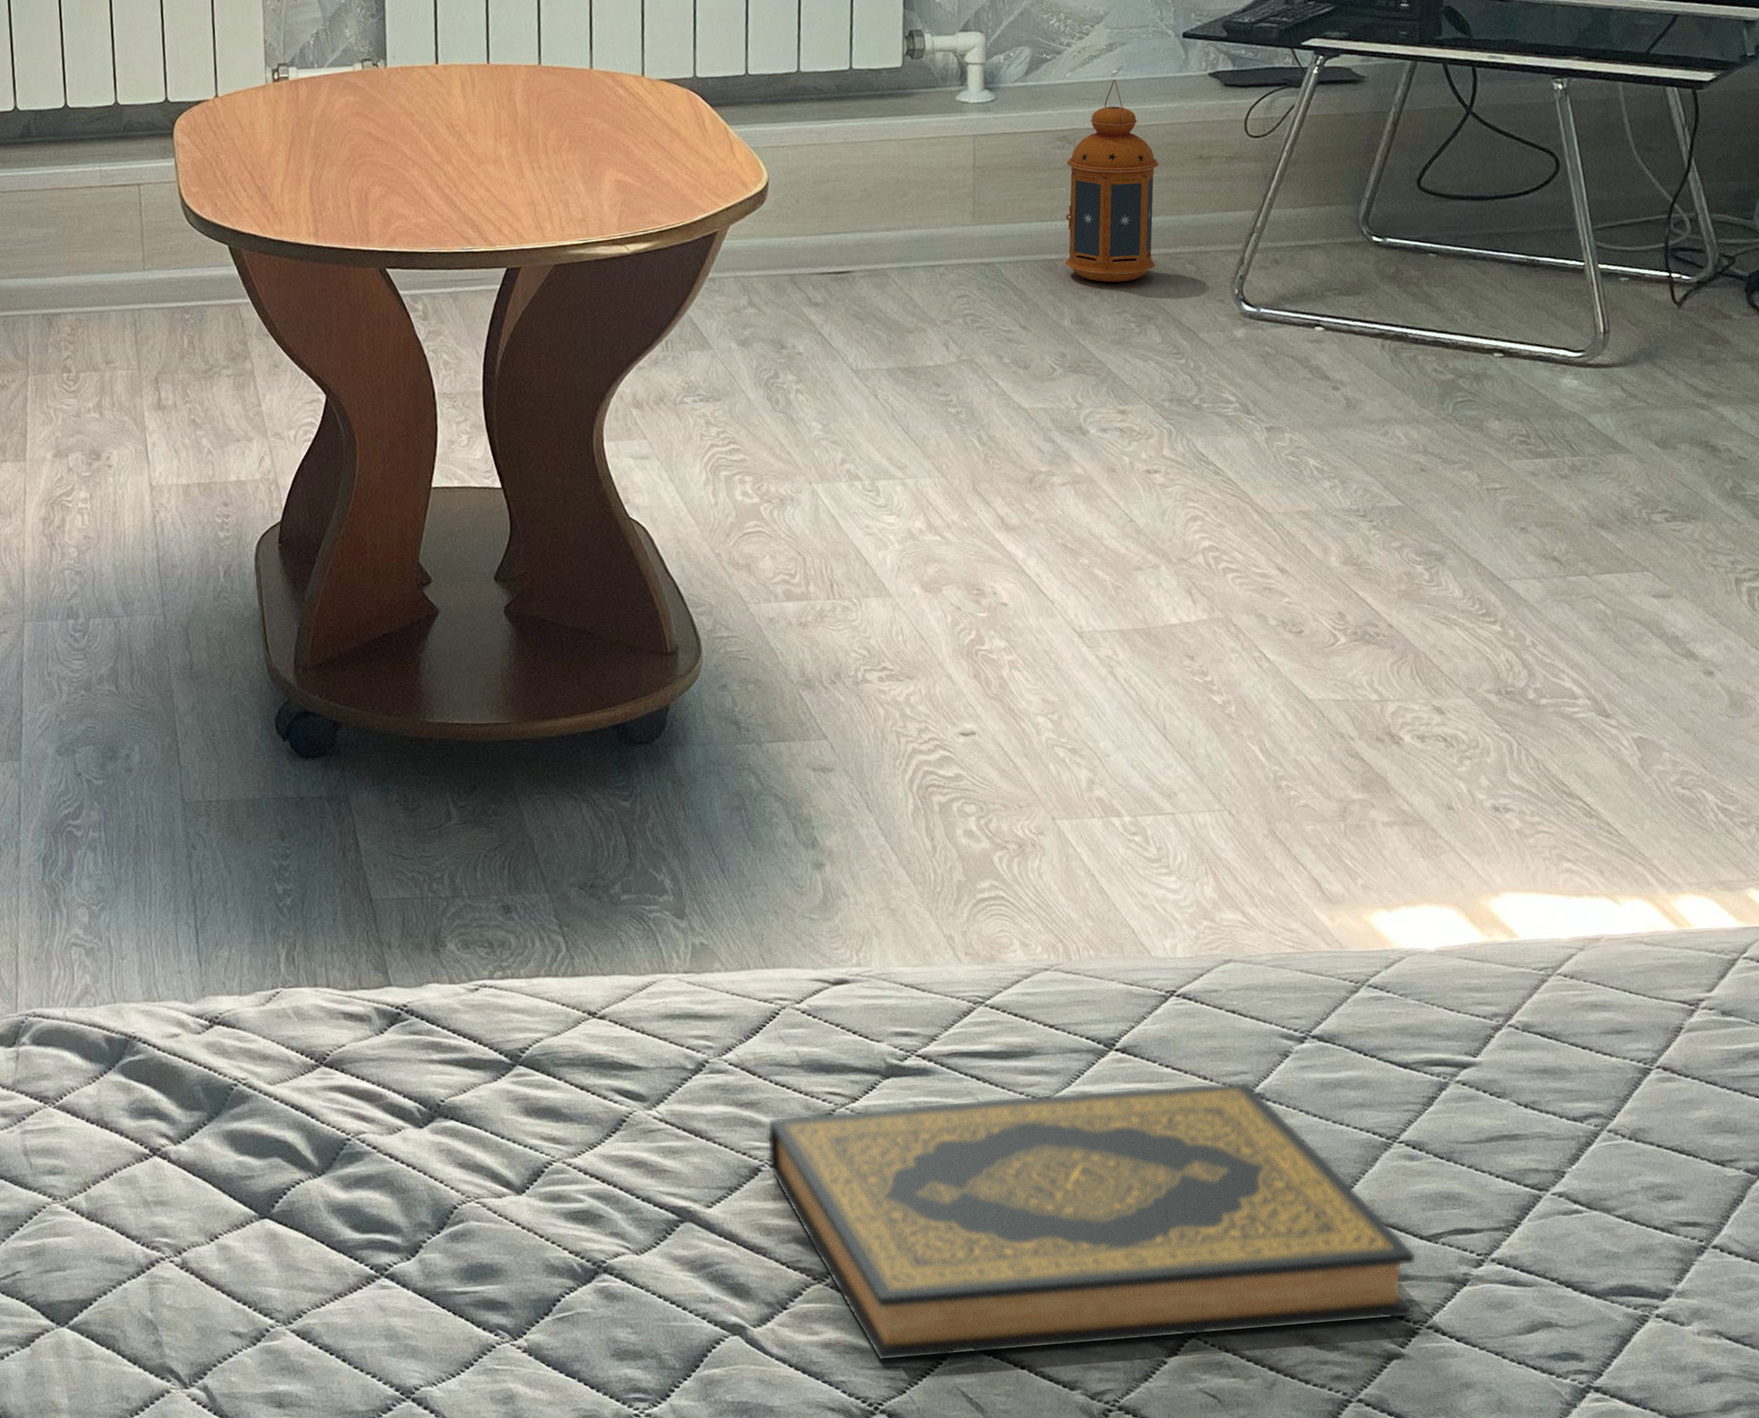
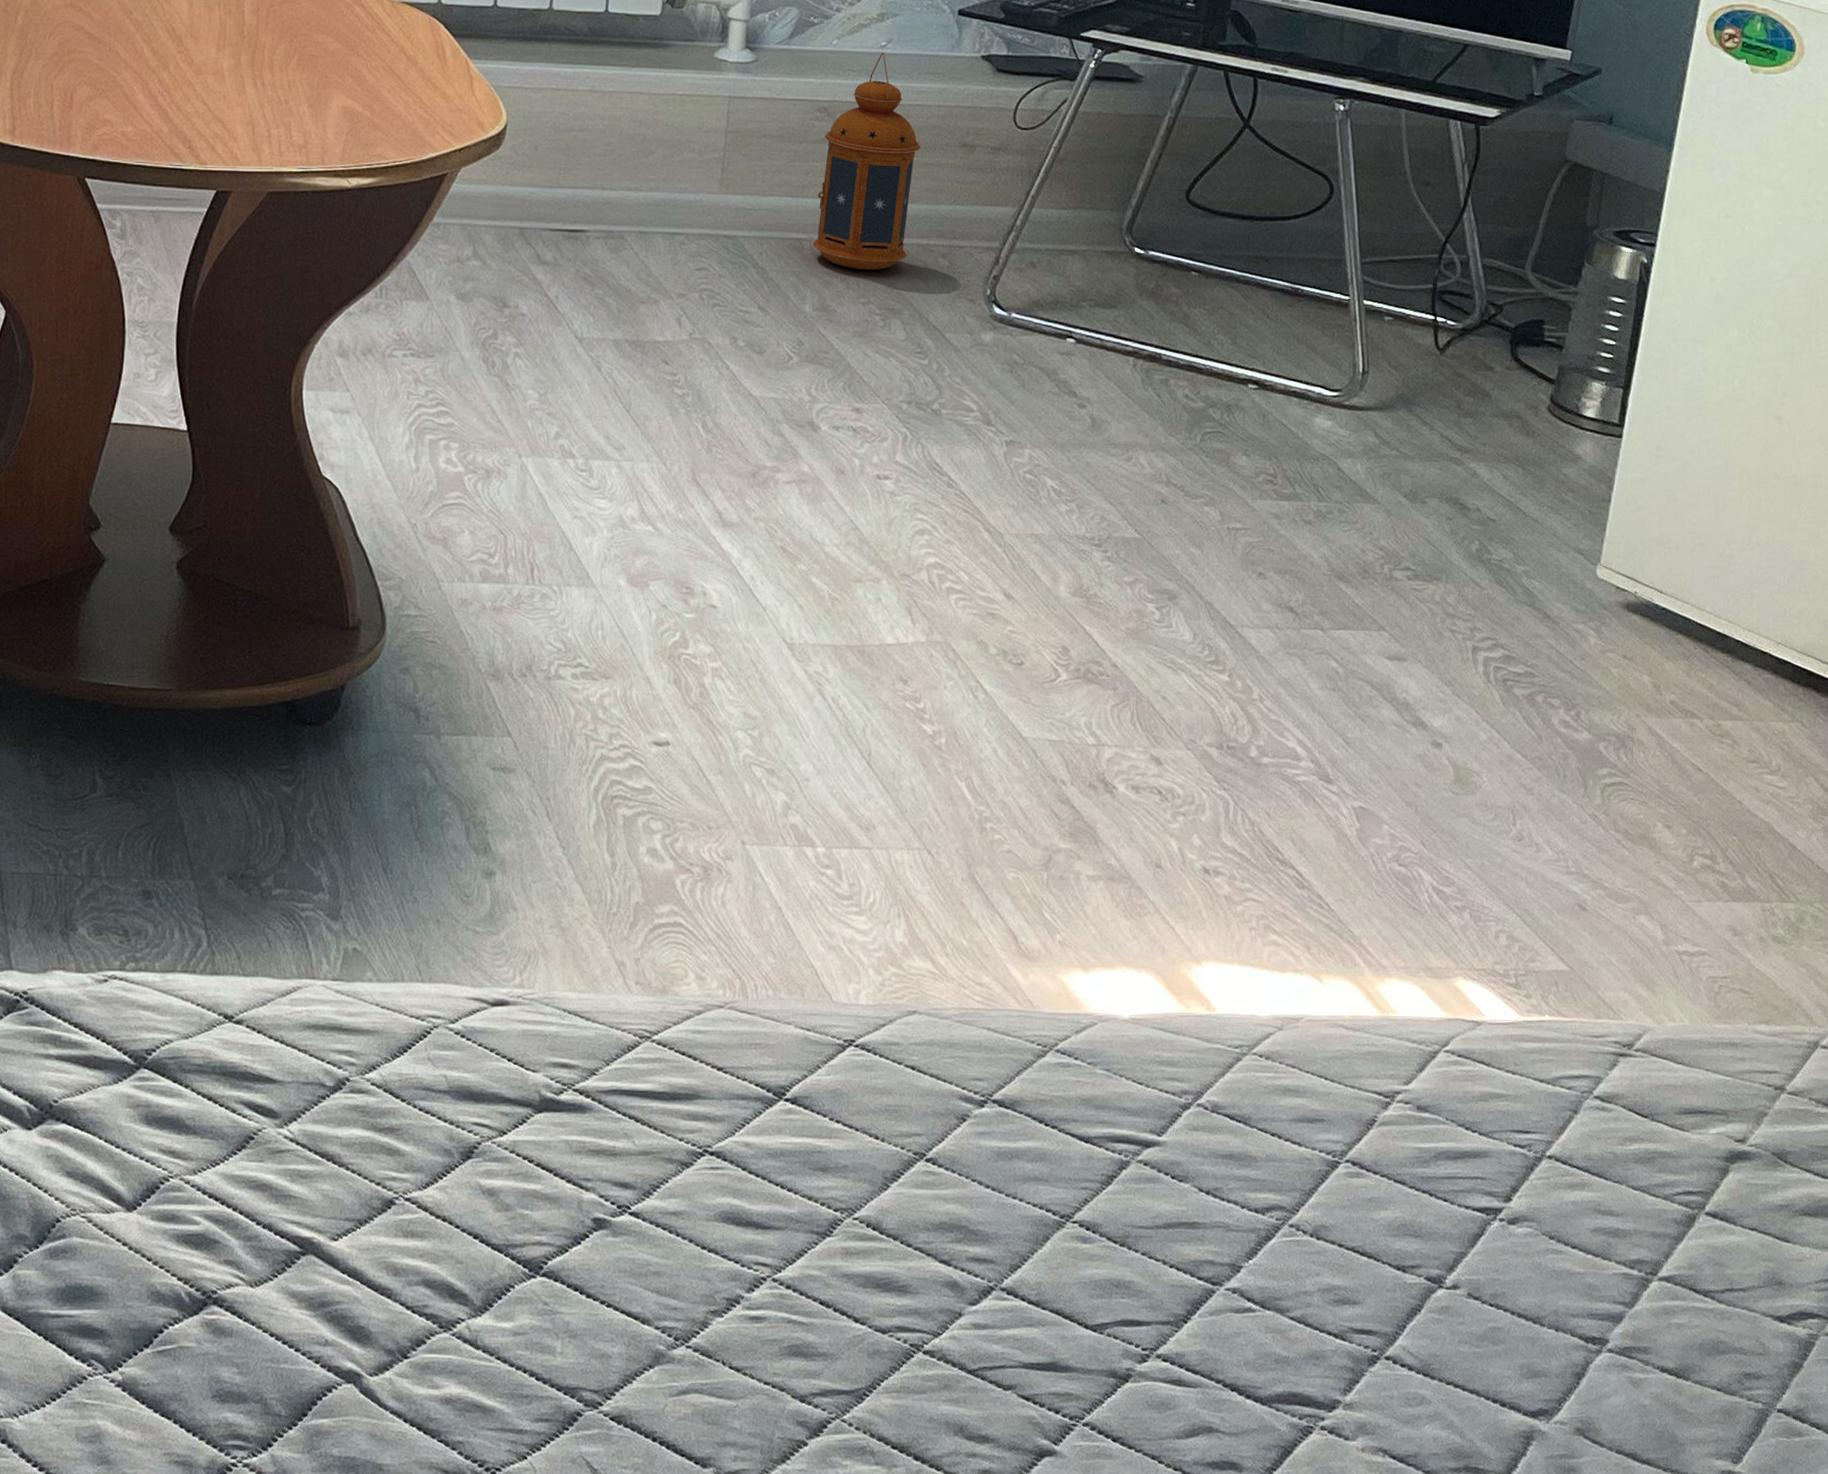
hardback book: present [766,1081,1417,1361] -> none [402,1142,1080,1423]

